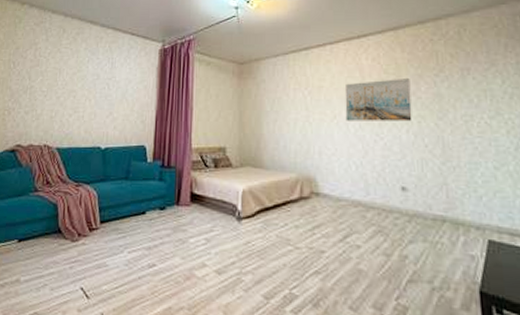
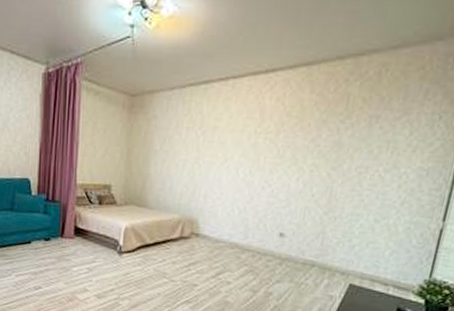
wall art: present [345,79,412,121] -> none [236,123,313,170]

